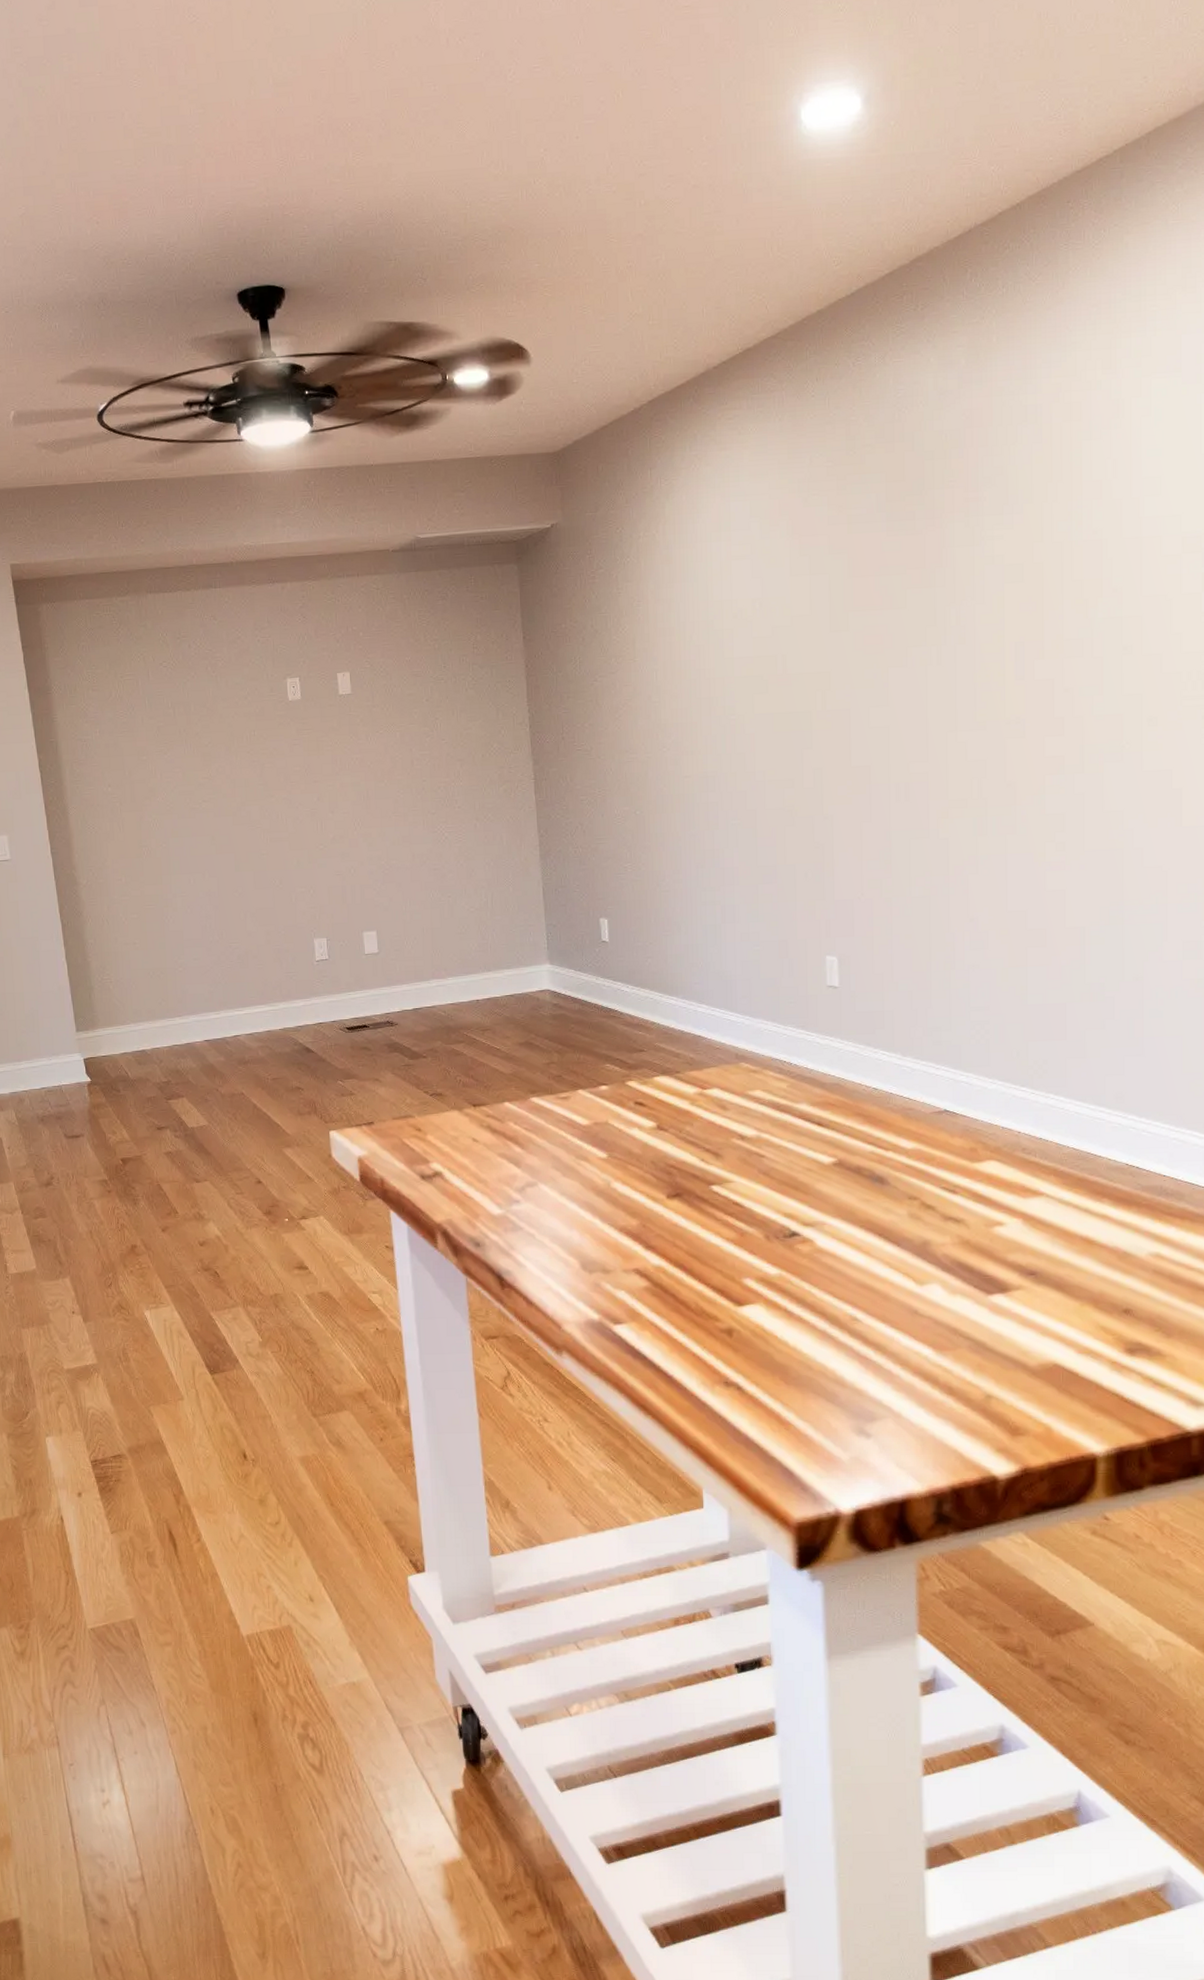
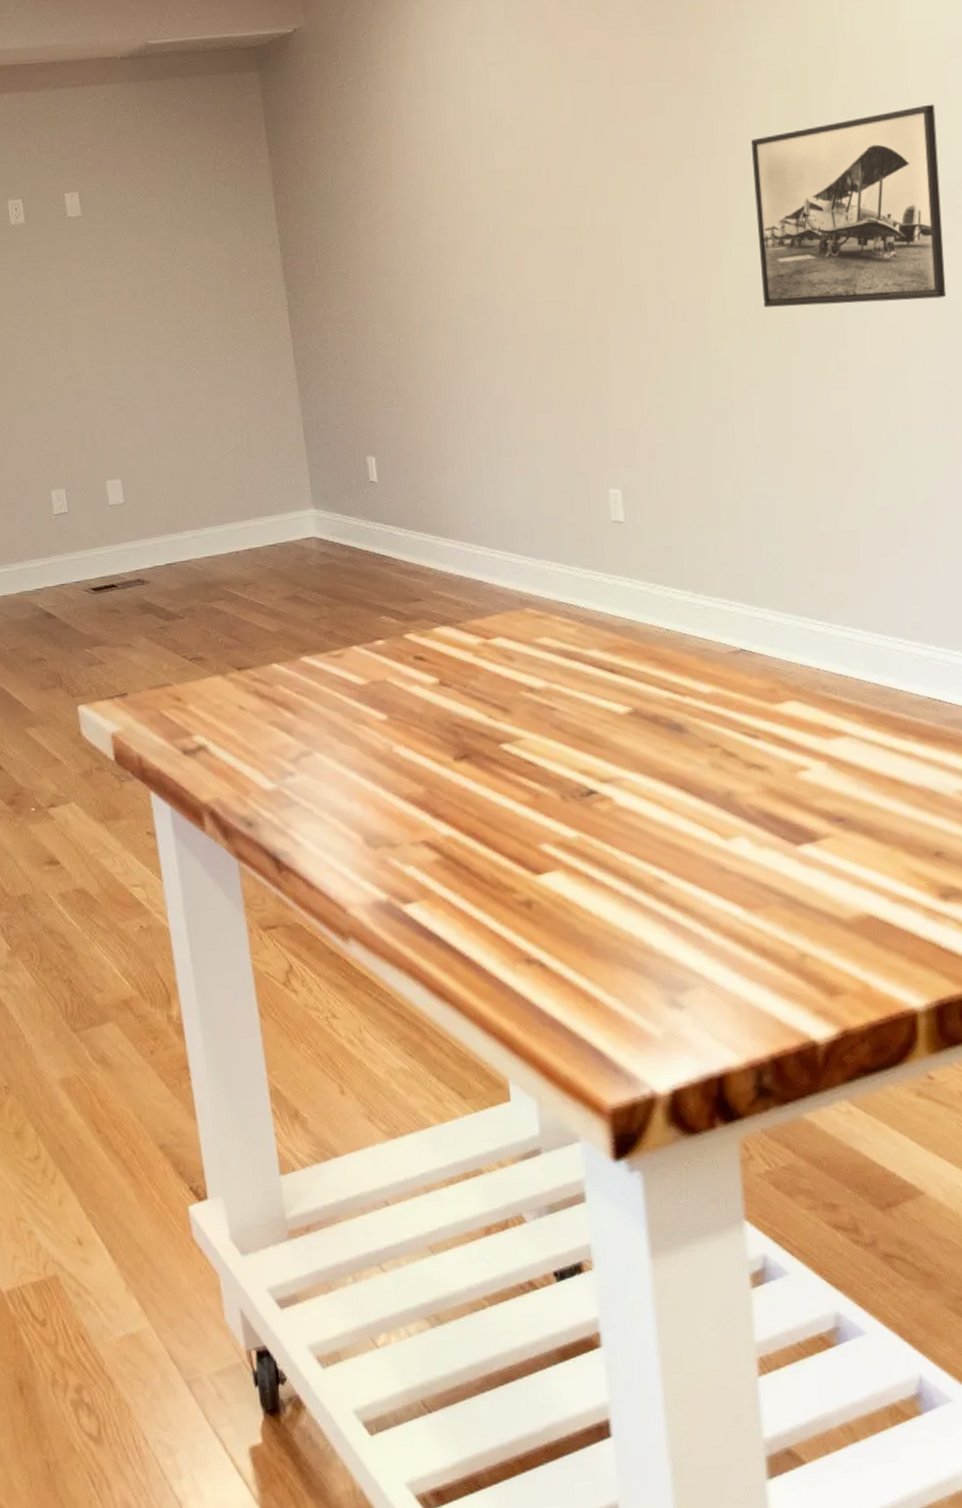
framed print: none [982,598,1169,790] -> present [750,104,947,308]

